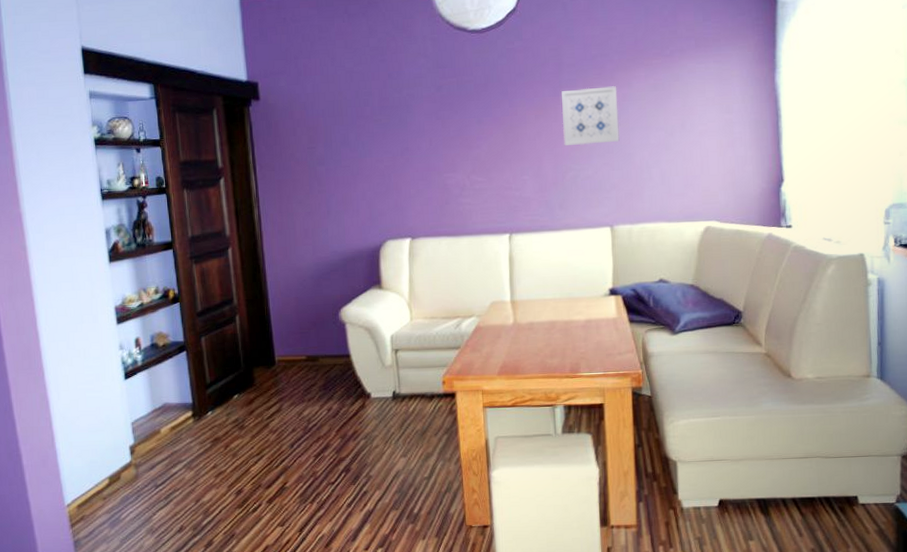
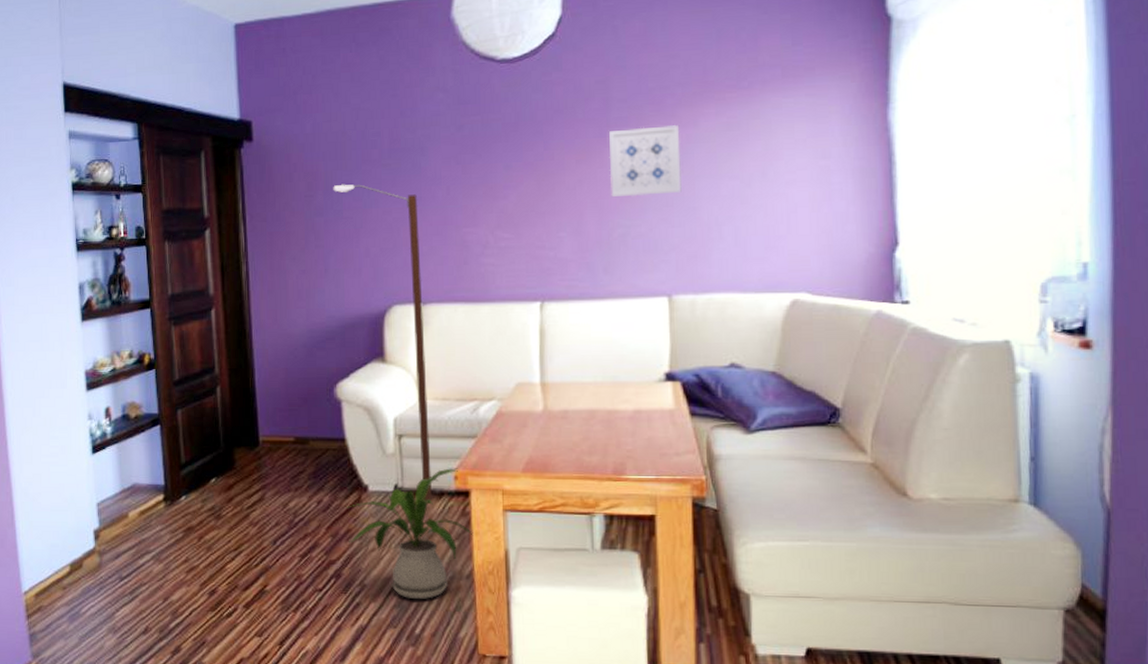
street lamp: none [332,137,424,403] -> present [333,184,432,501]
house plant: none [351,374,460,485] -> present [344,468,474,599]

